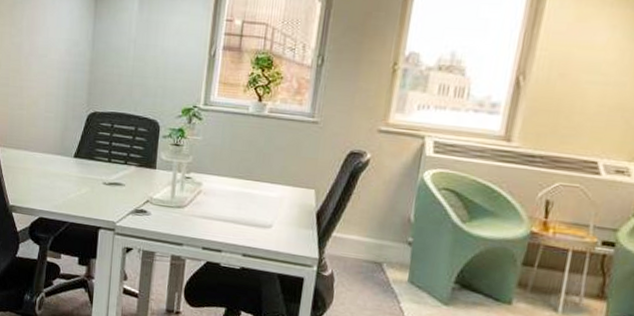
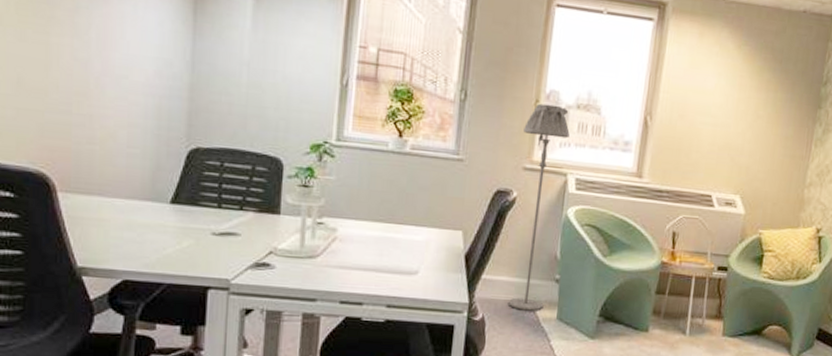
floor lamp: none [357,66,429,272] -> present [507,103,570,311]

